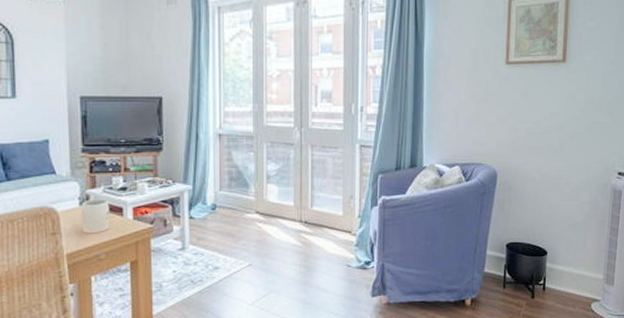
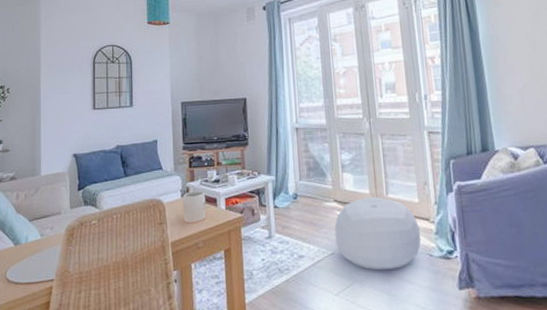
pouf: none [254,209,342,281] -> present [334,197,422,271]

